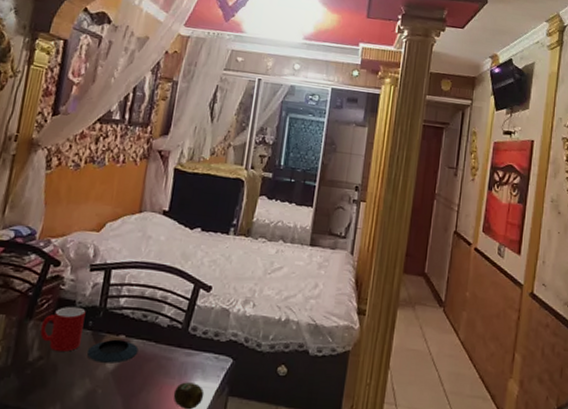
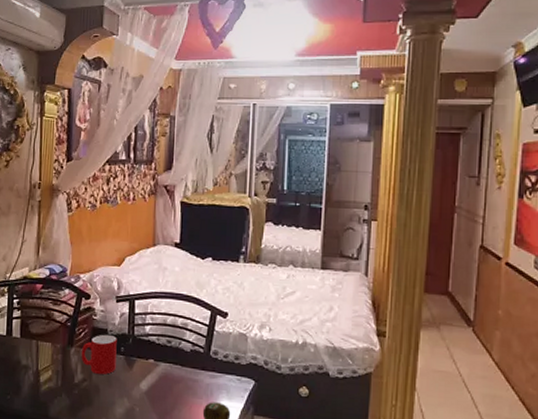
saucer: present [86,339,139,364] -> none [122,363,167,386]

